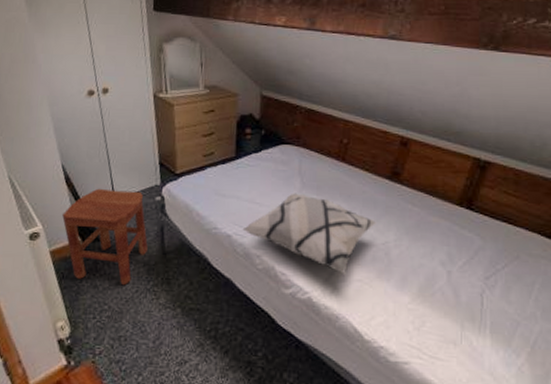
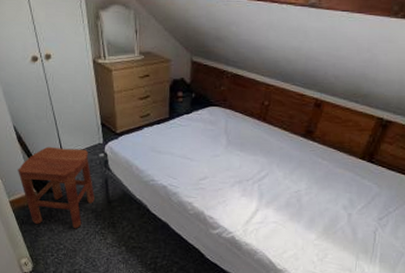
decorative pillow: present [242,193,376,275] -> none [176,149,291,218]

